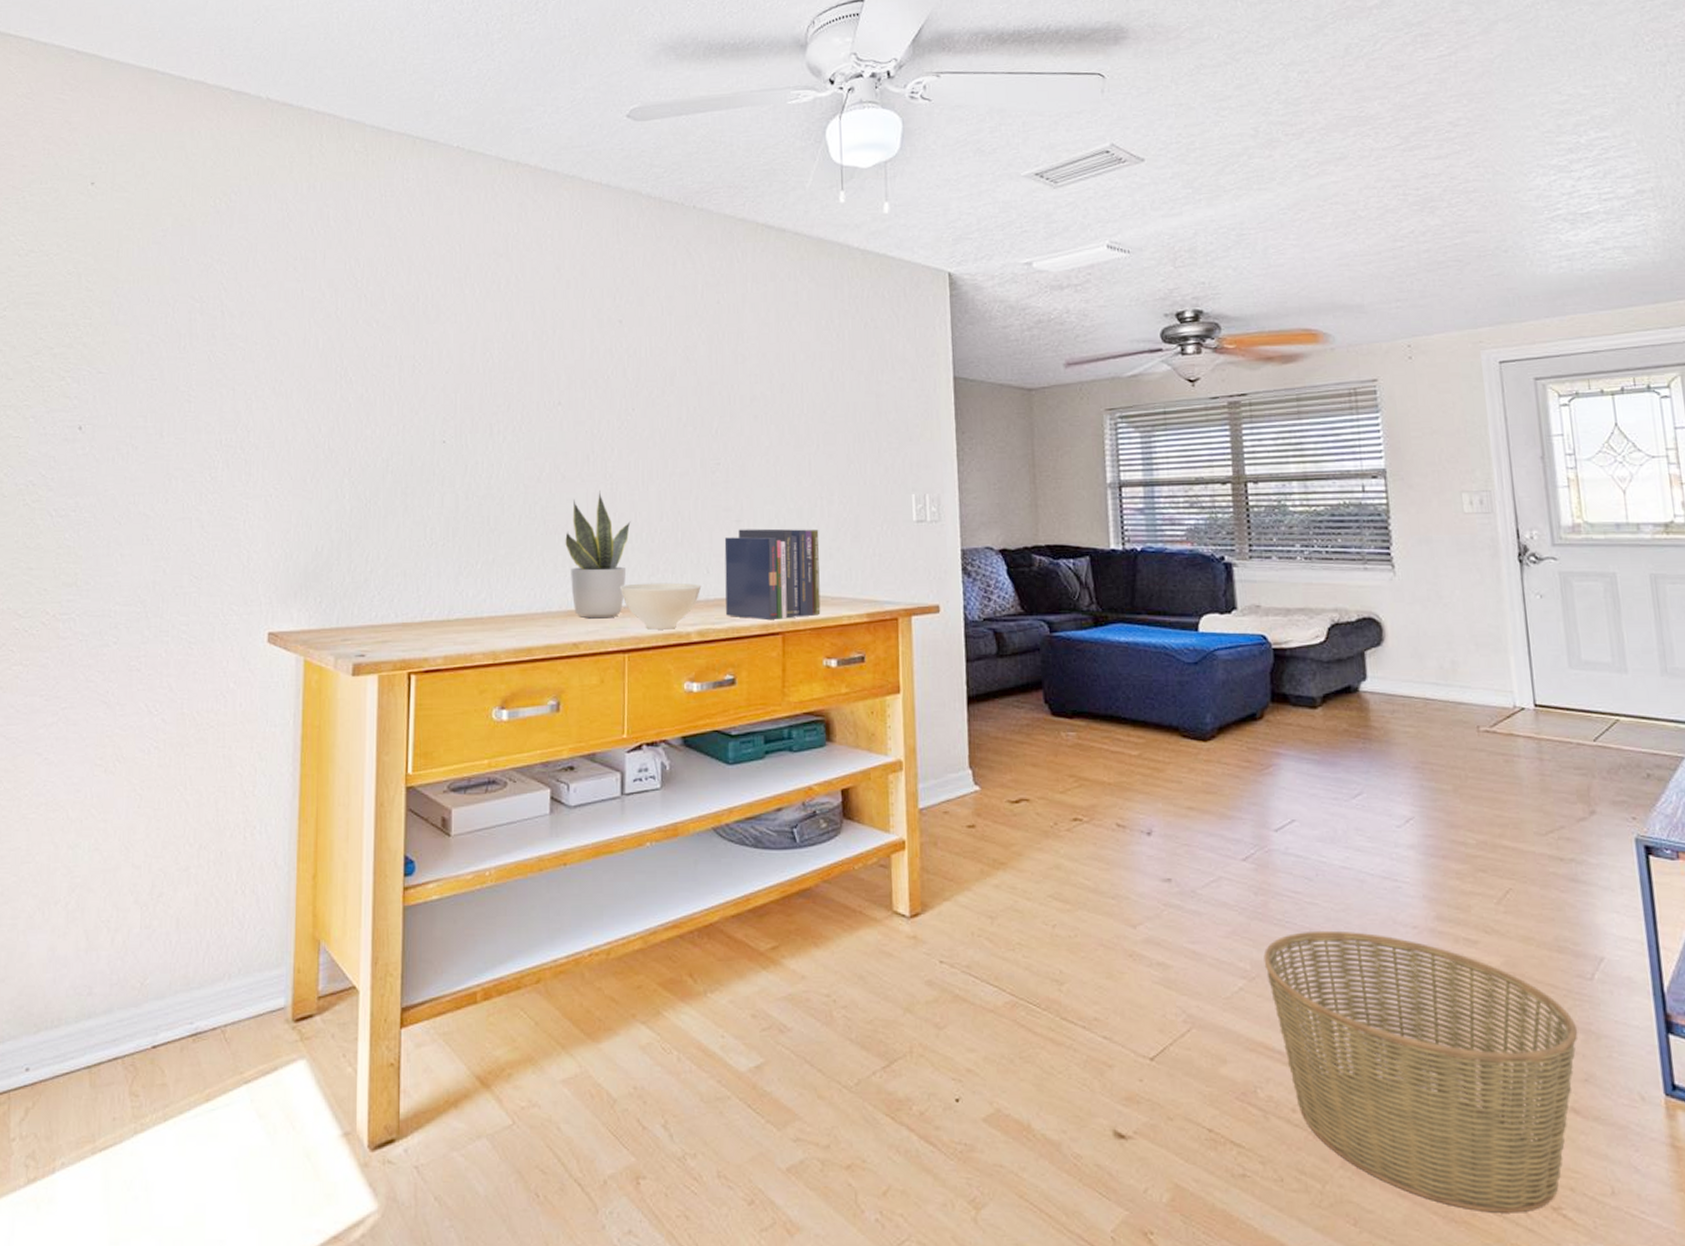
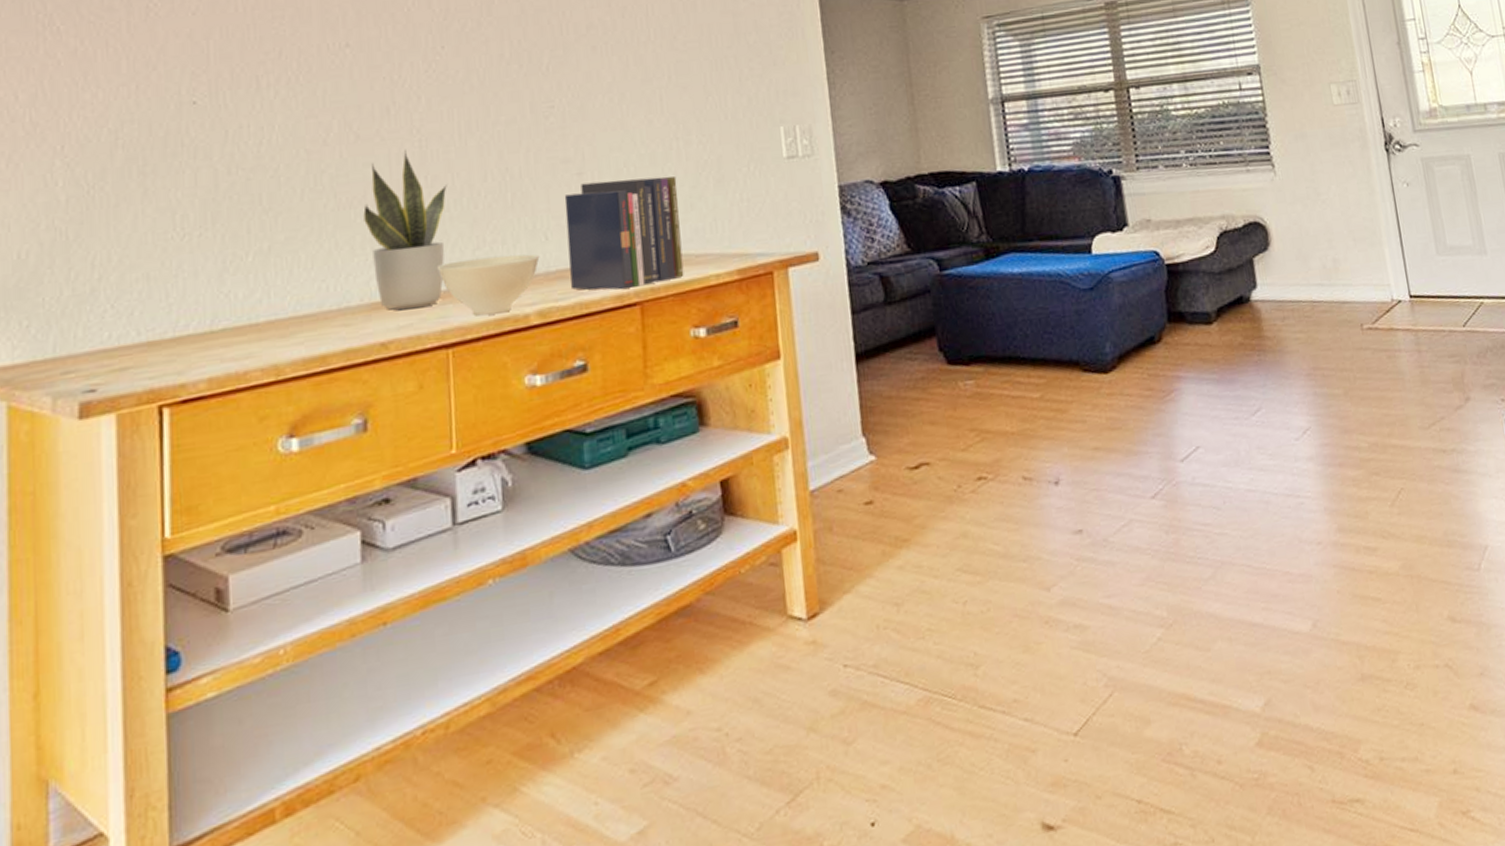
basket: present [1263,930,1578,1213] -> none [1179,556,1472,832]

